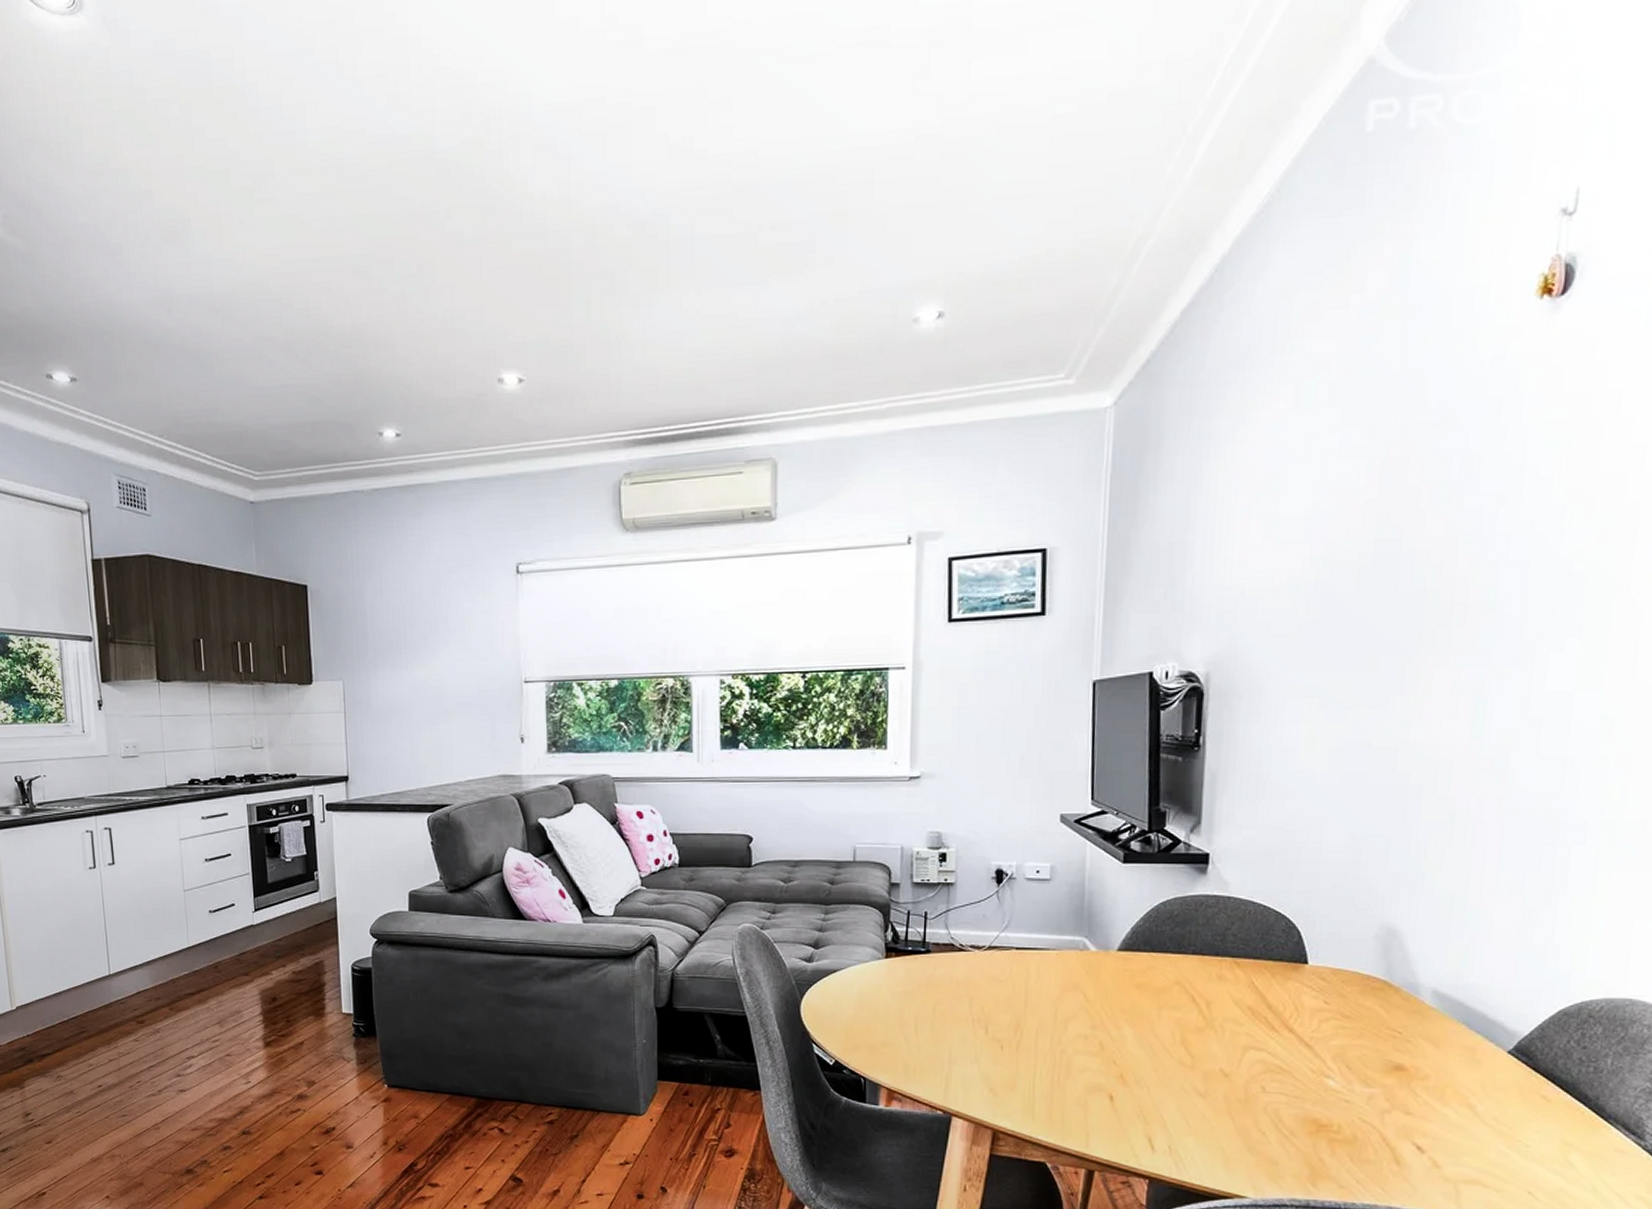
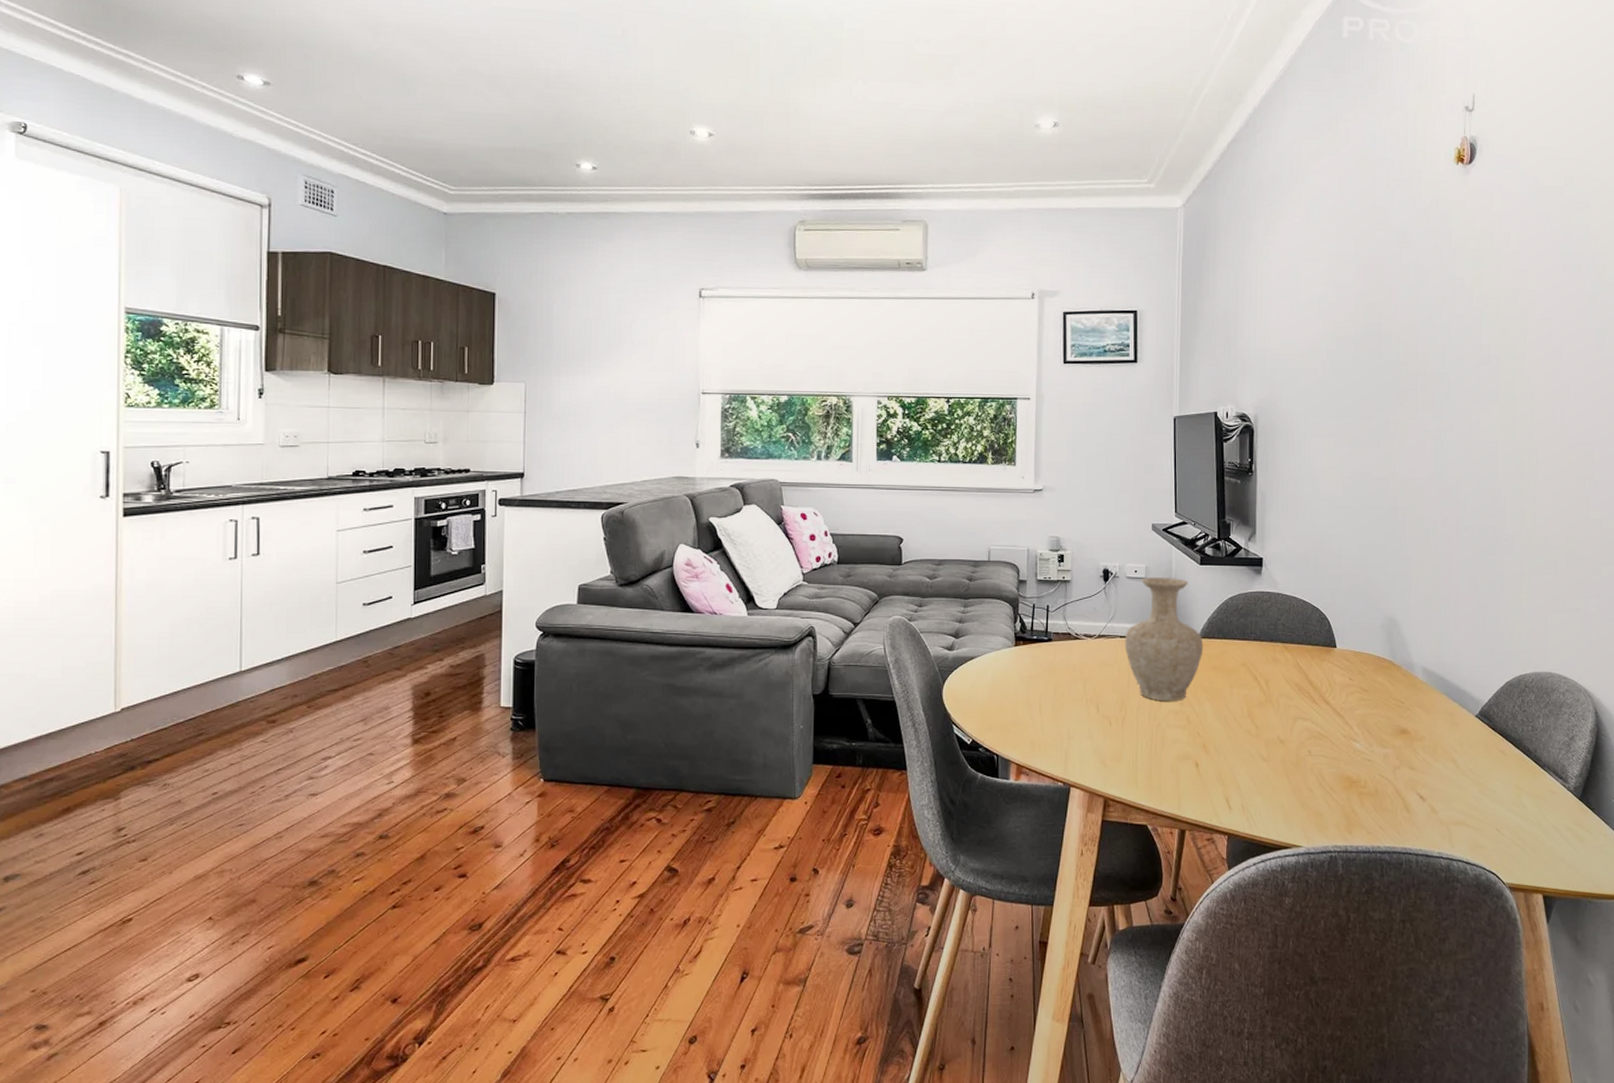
vase: none [1021,878,1125,1023] -> present [1124,577,1204,700]

